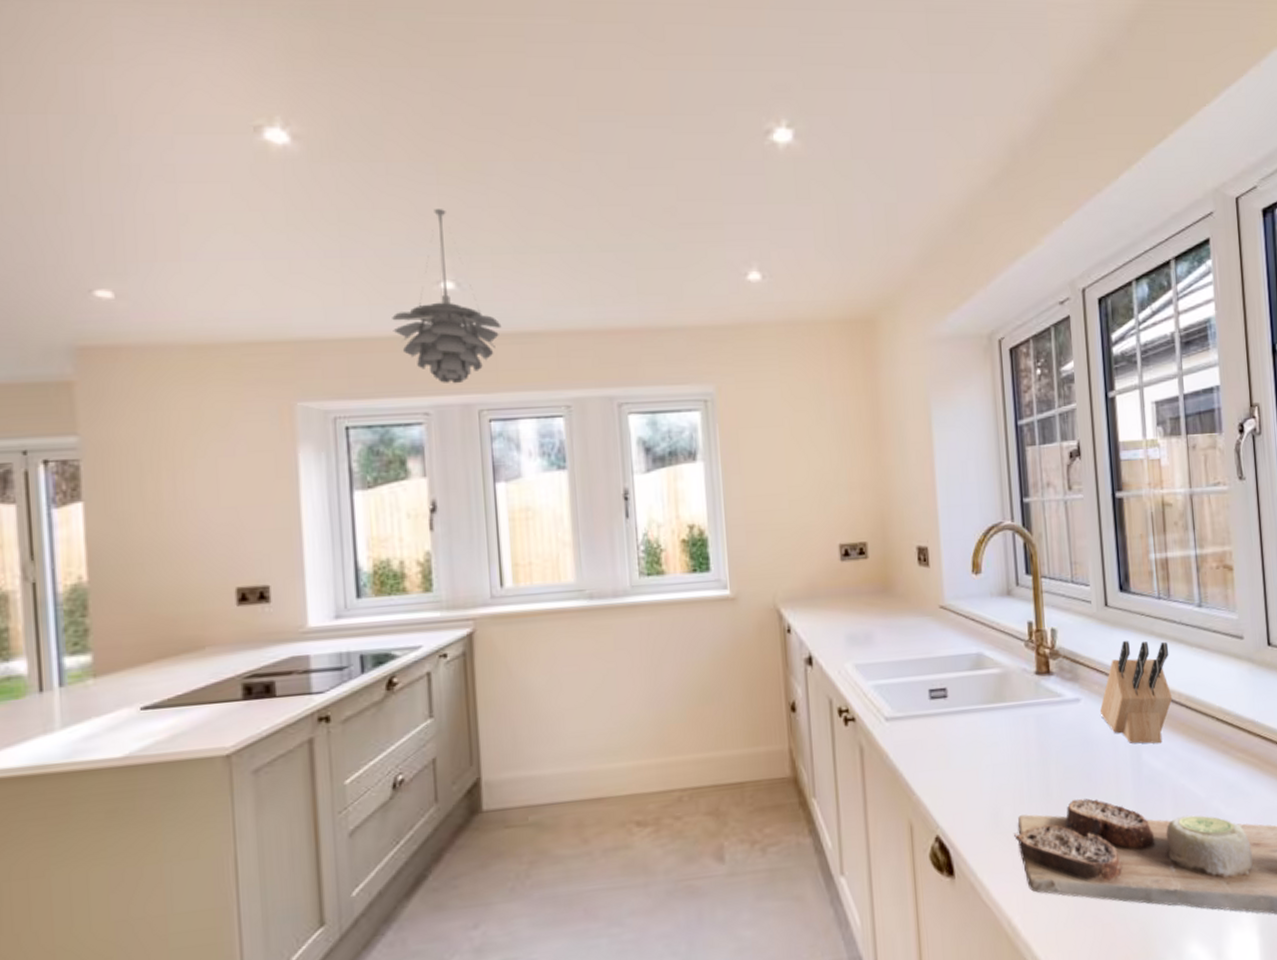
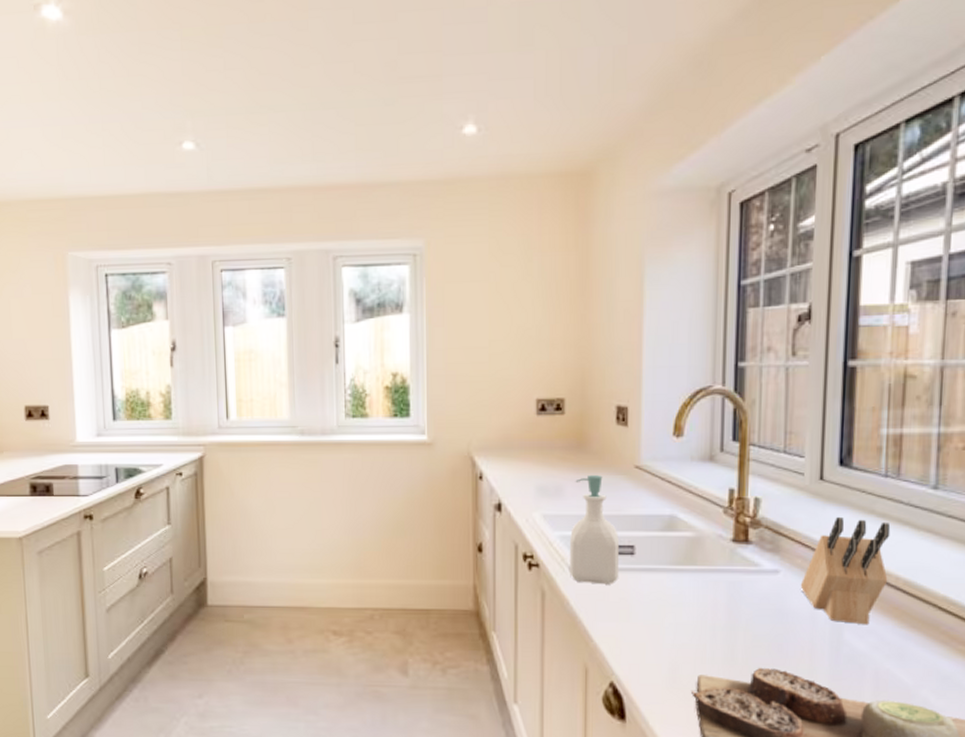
pendant light: present [392,209,502,384] -> none [142,73,233,237]
soap bottle: none [883,617,935,733] -> present [569,474,620,585]

